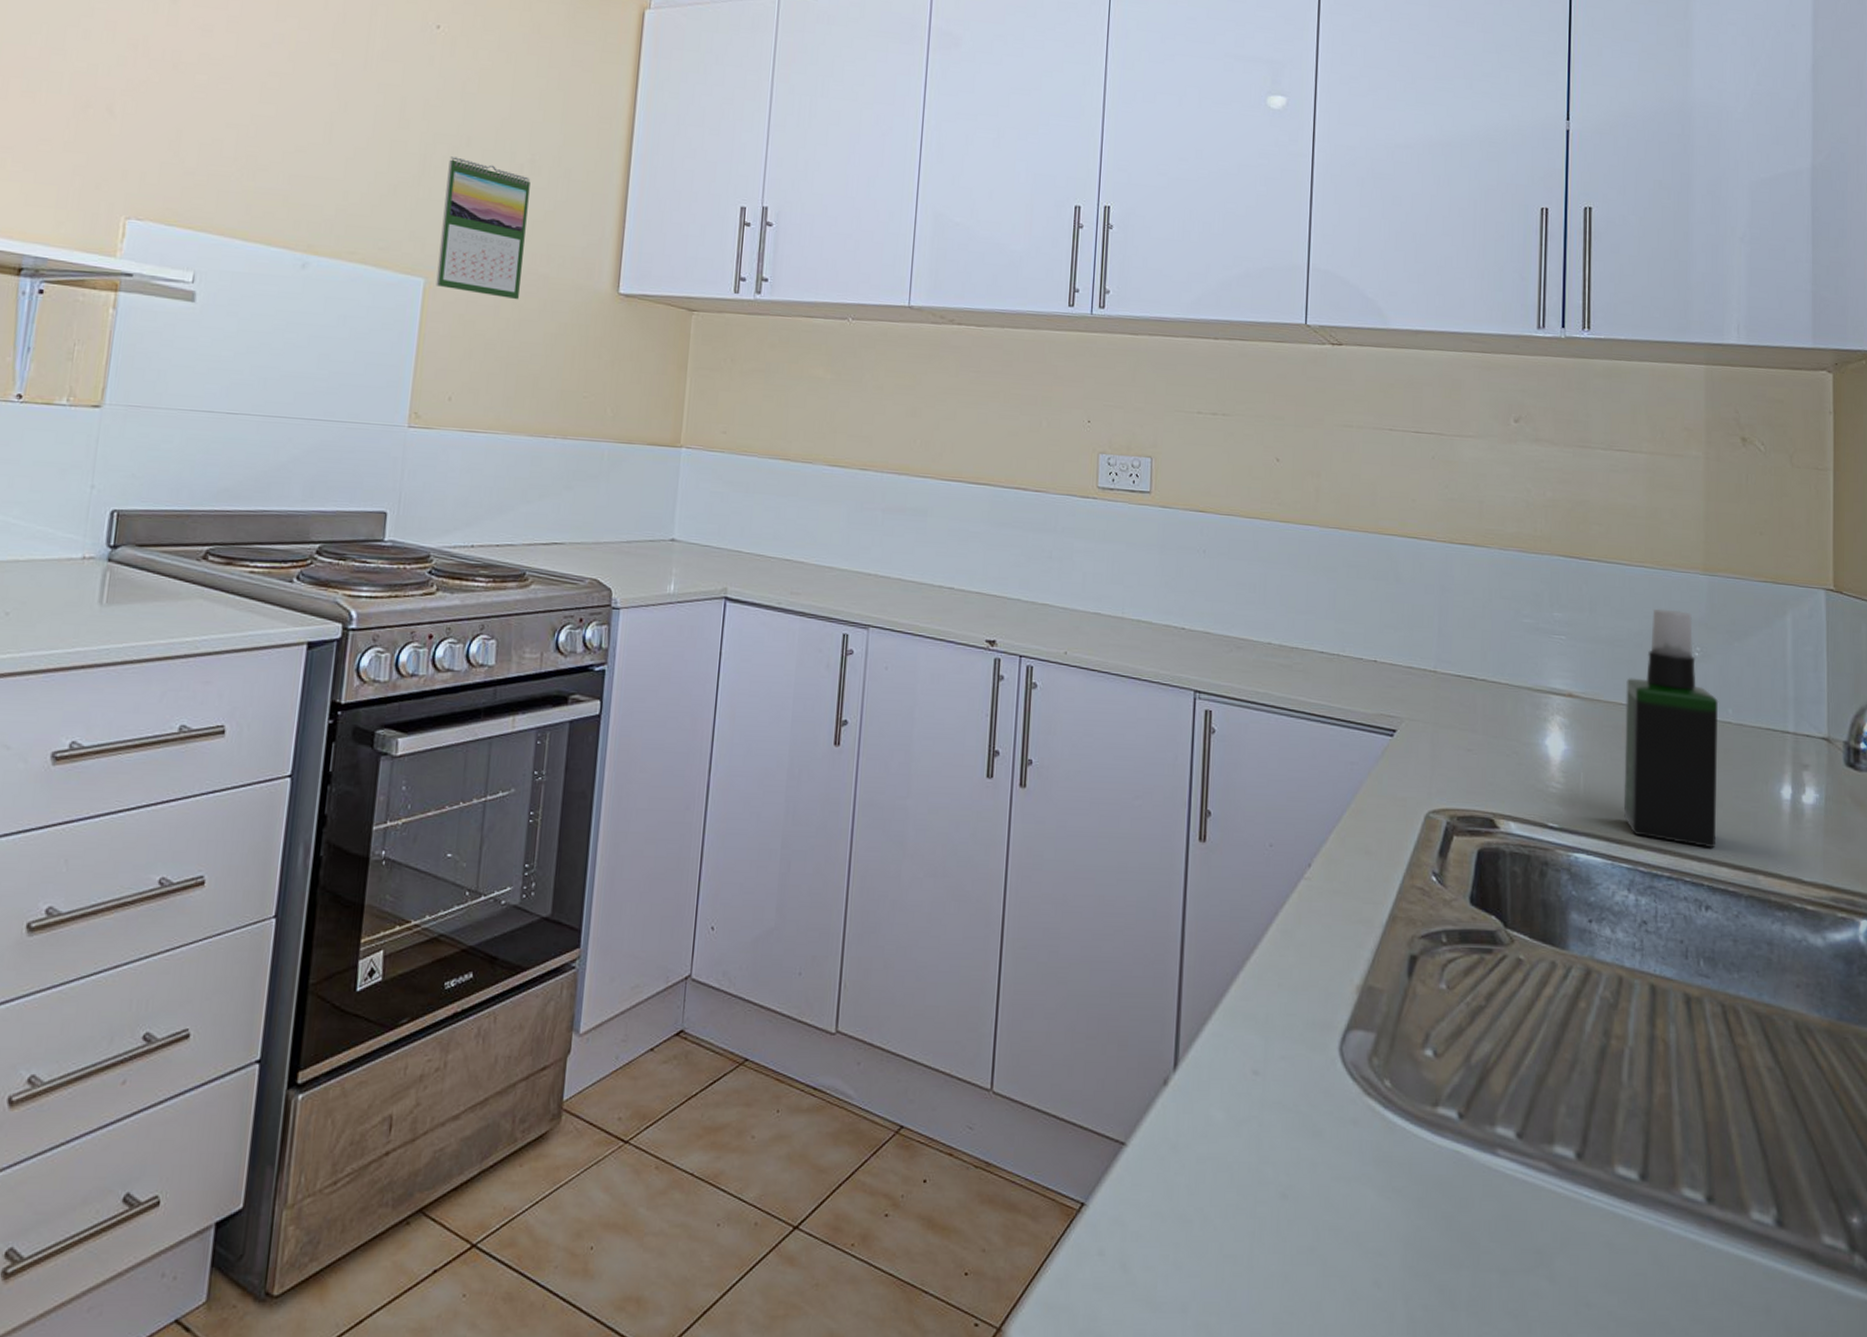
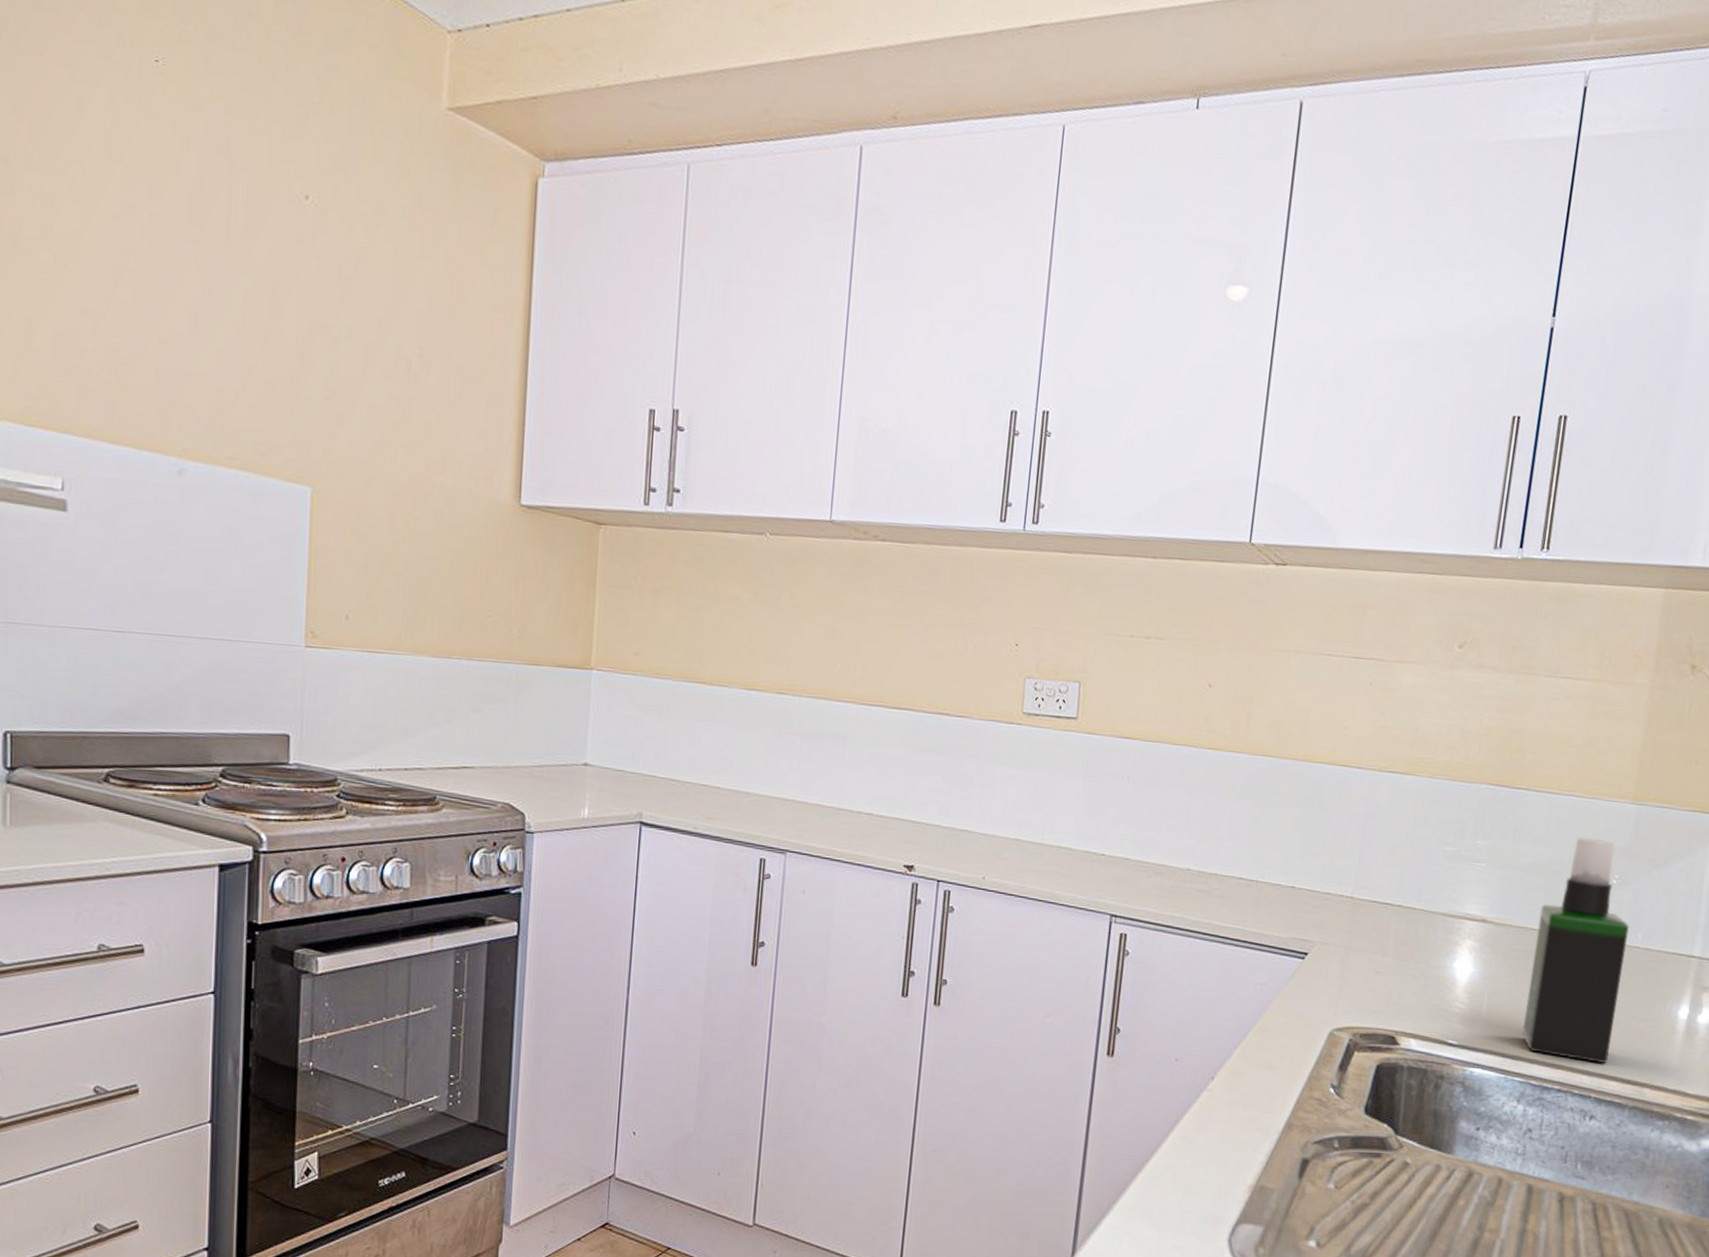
calendar: present [436,156,531,300] -> none [324,349,420,512]

